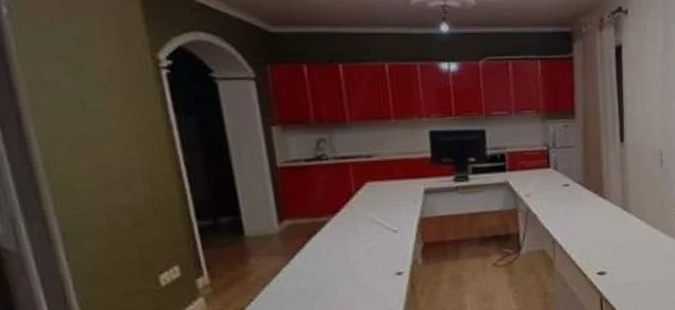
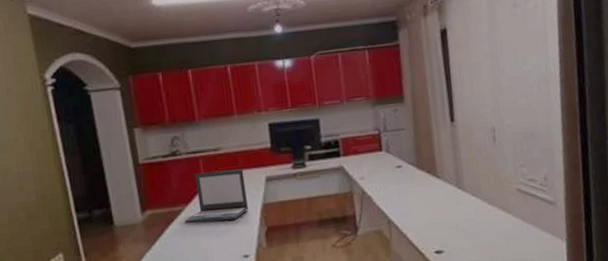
laptop: none [330,179,405,236] -> present [184,169,249,223]

